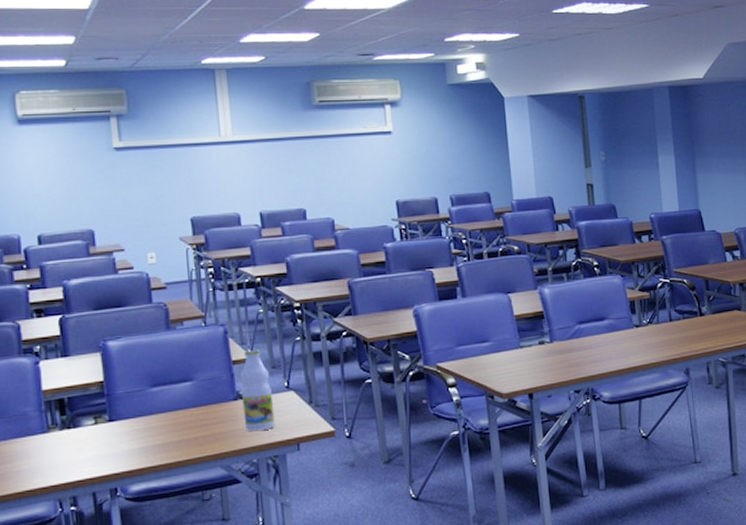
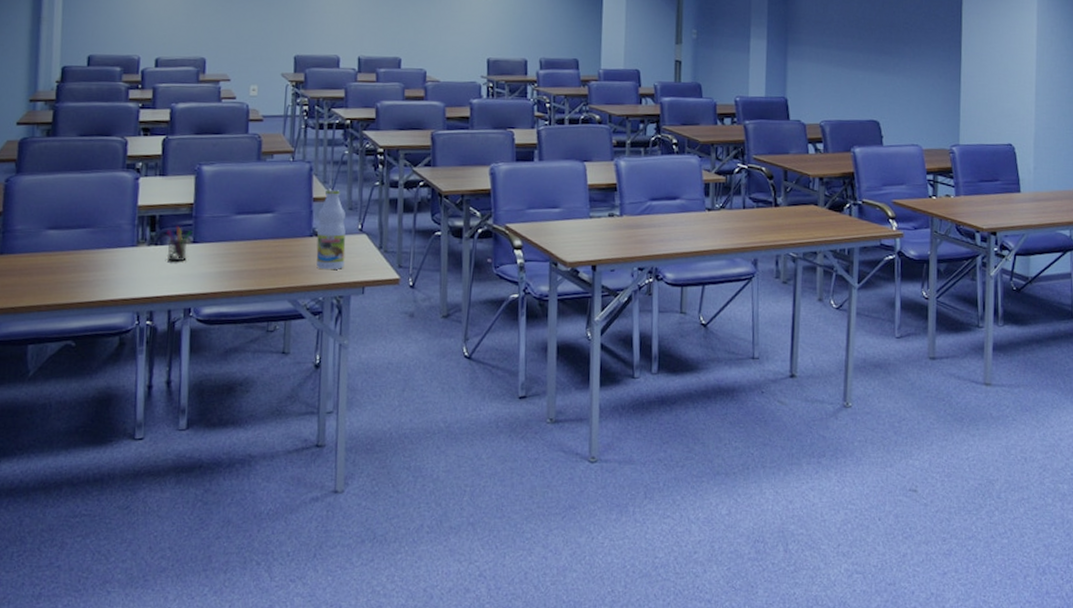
pen holder: none [79,407,107,444] -> present [167,226,193,262]

